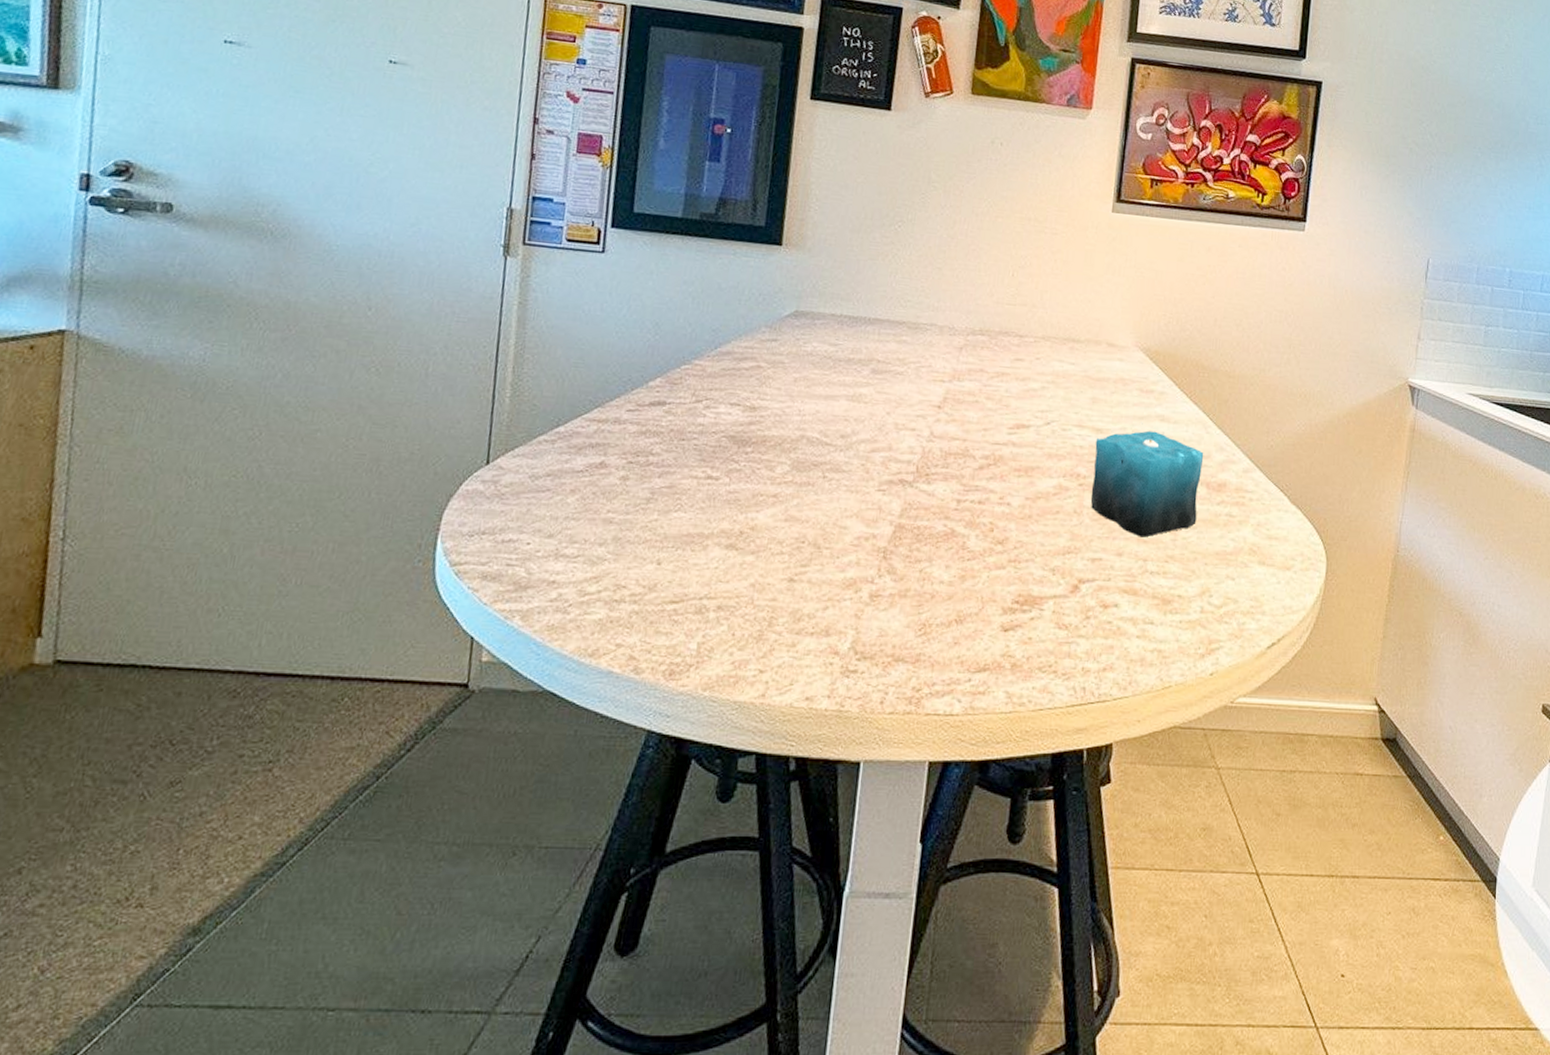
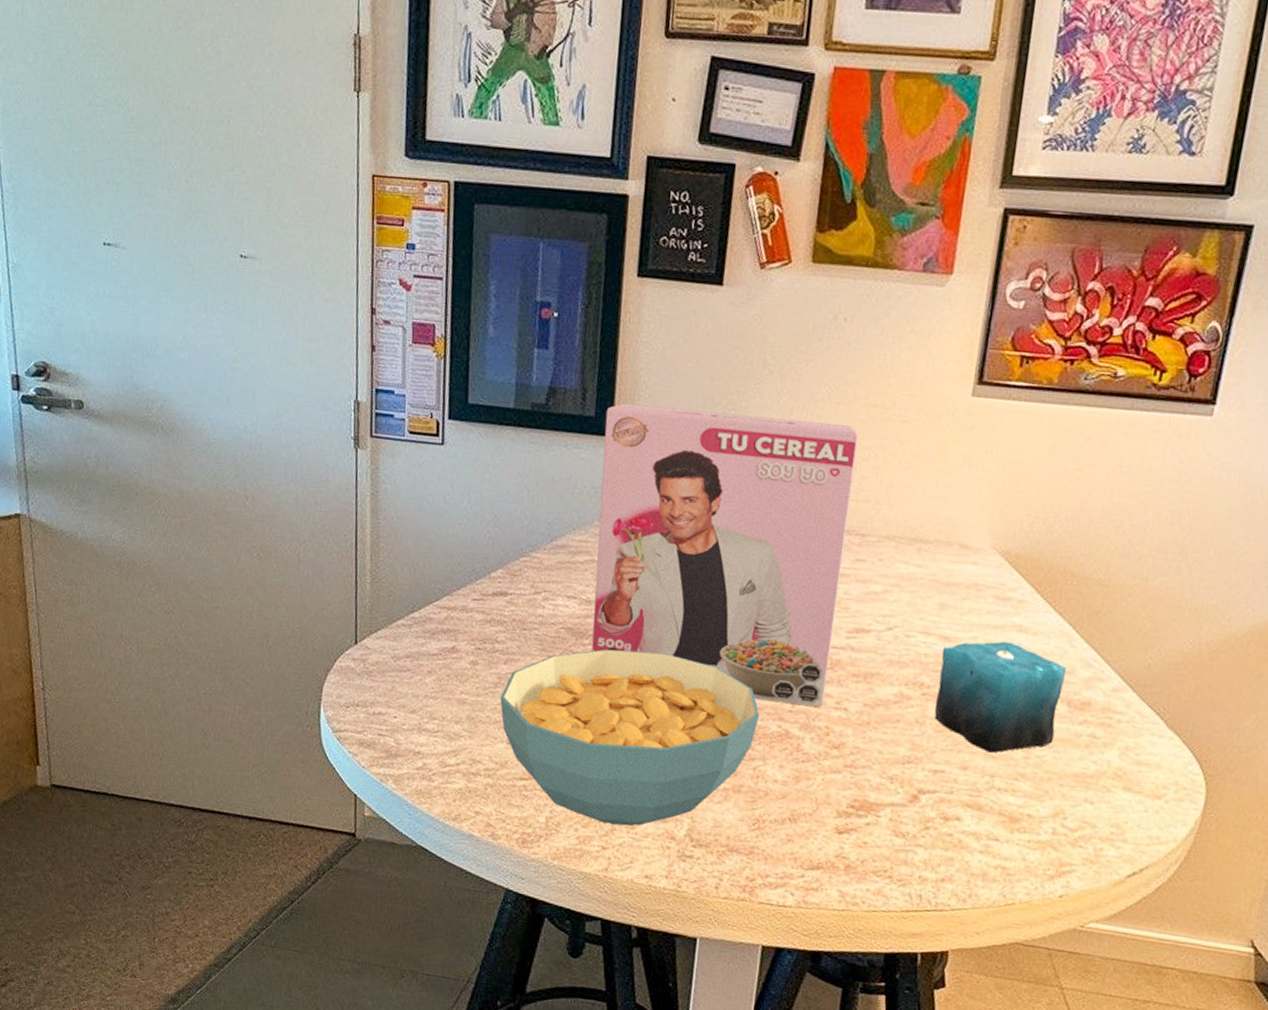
cereal bowl: none [652,456,926,644] -> present [500,649,760,826]
cereal box: none [754,214,1016,503] -> present [591,403,859,707]

